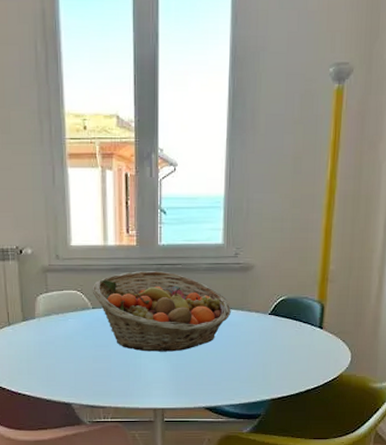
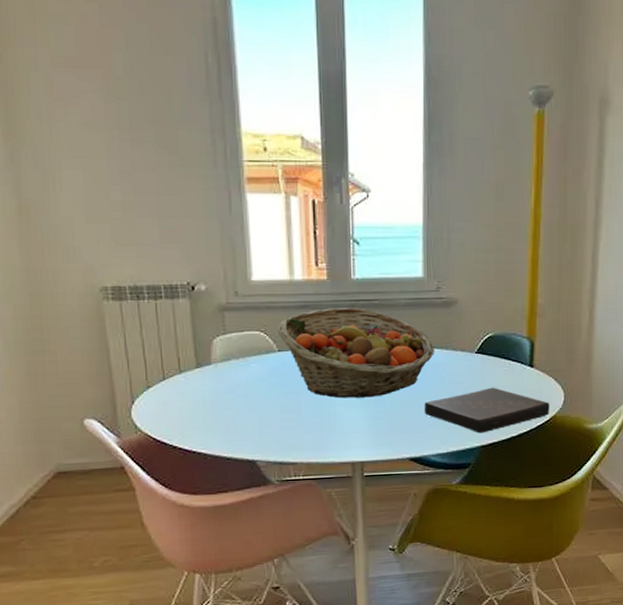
book: none [219,346,337,388] -> present [424,387,550,433]

